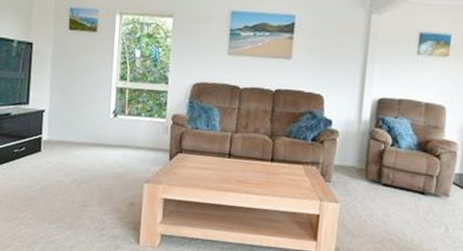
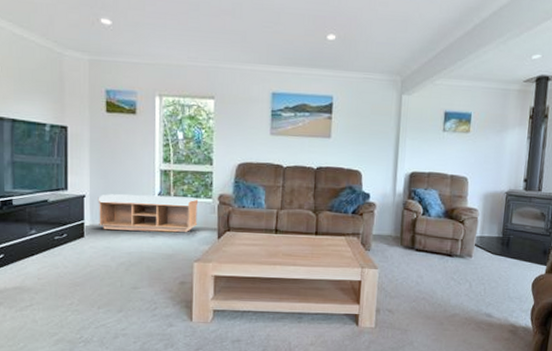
bench: none [55,109,151,152] -> present [98,194,198,233]

